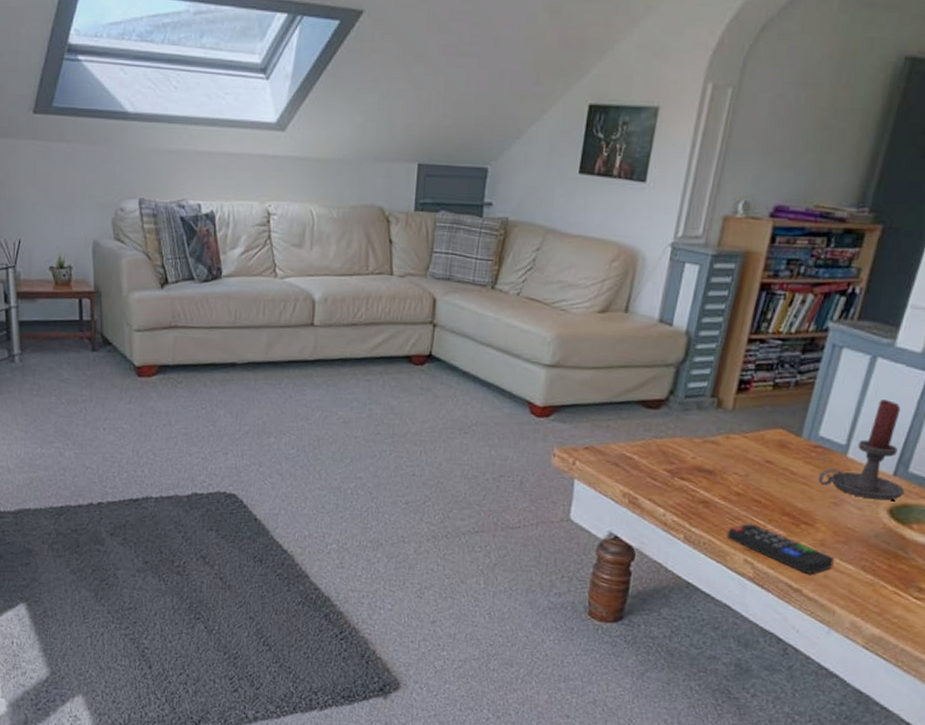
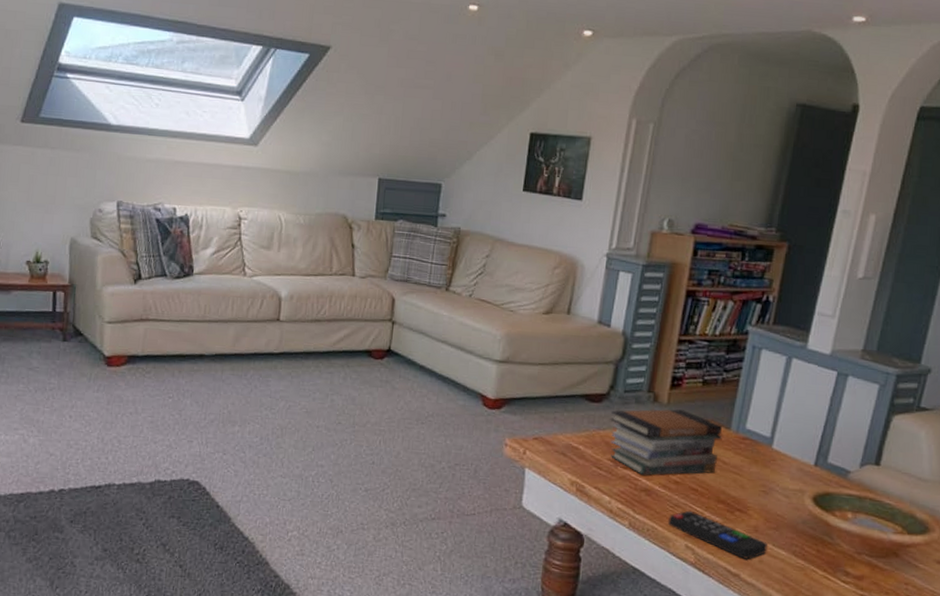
book stack: none [667,415,793,486] -> present [610,409,723,475]
candle holder: present [818,399,905,501] -> none [748,396,826,490]

